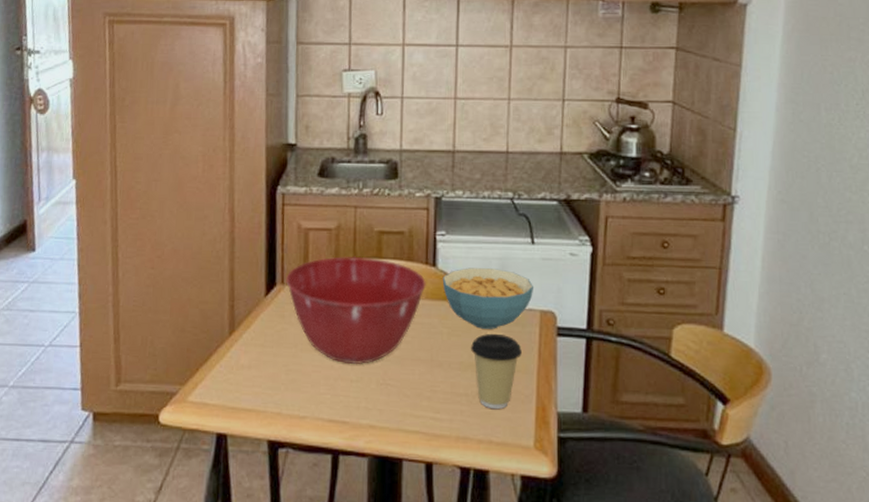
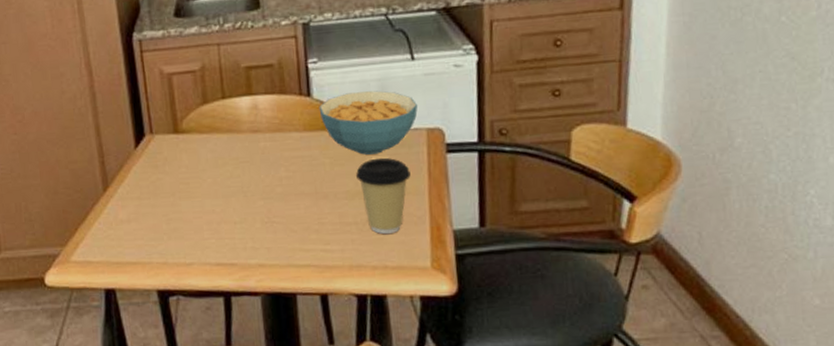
mixing bowl: present [286,256,427,365] -> none [154,95,304,207]

